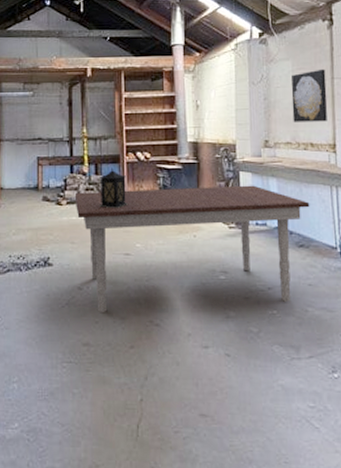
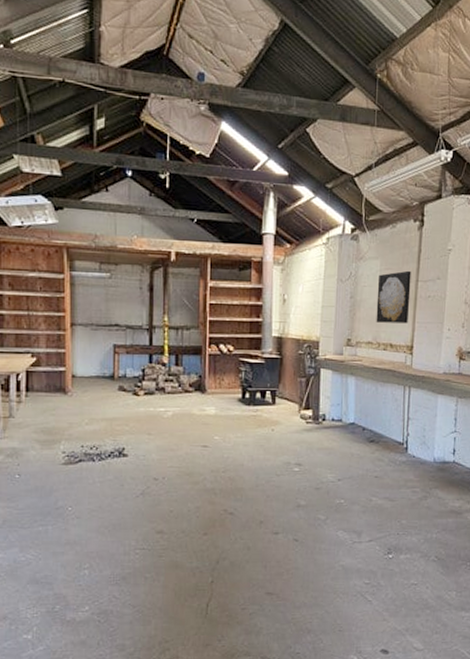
dining table: present [76,185,310,313] -> none [154,382,384,503]
lantern: present [99,168,128,209] -> none [179,359,208,402]

